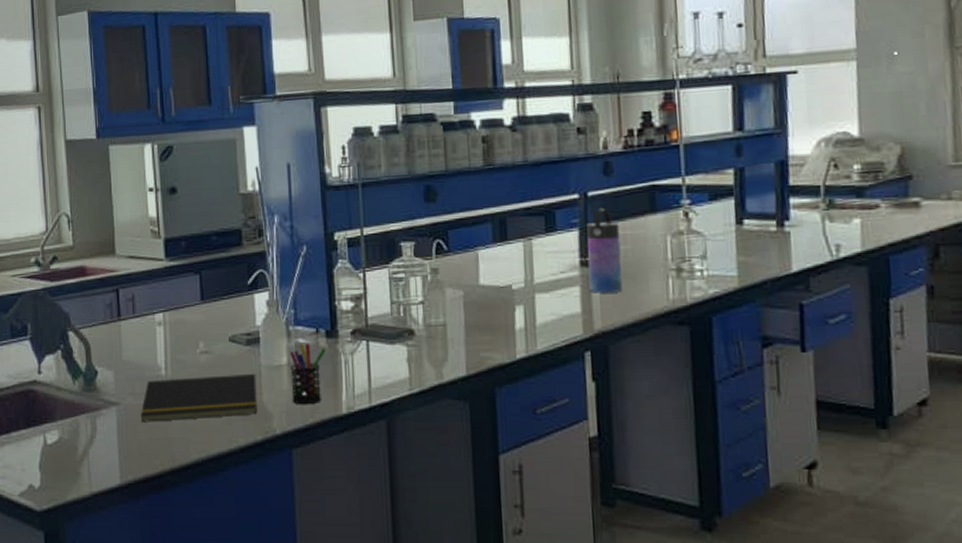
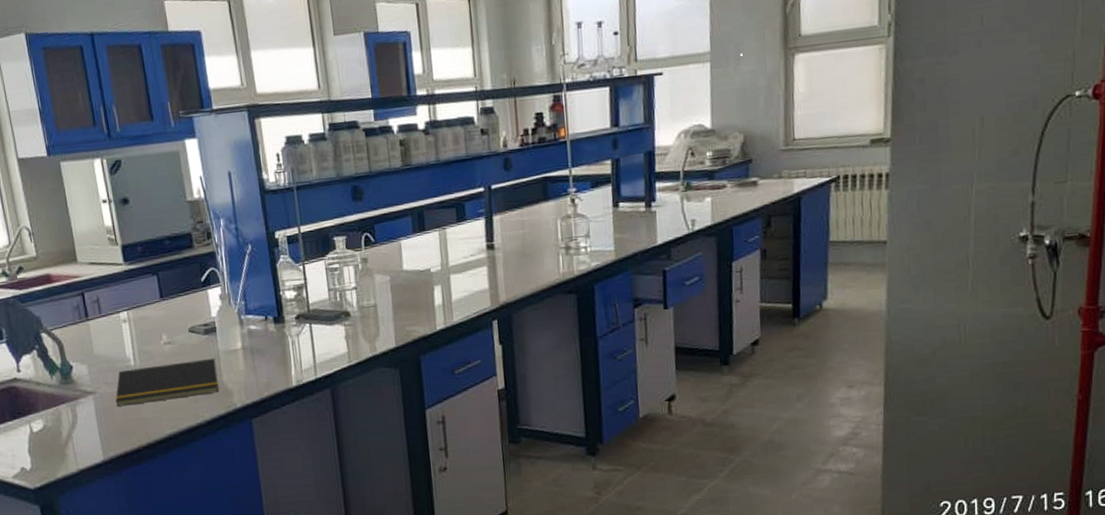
pen holder: present [289,342,326,405] -> none [243,328,275,382]
water bottle: present [586,209,623,293] -> none [491,199,522,272]

